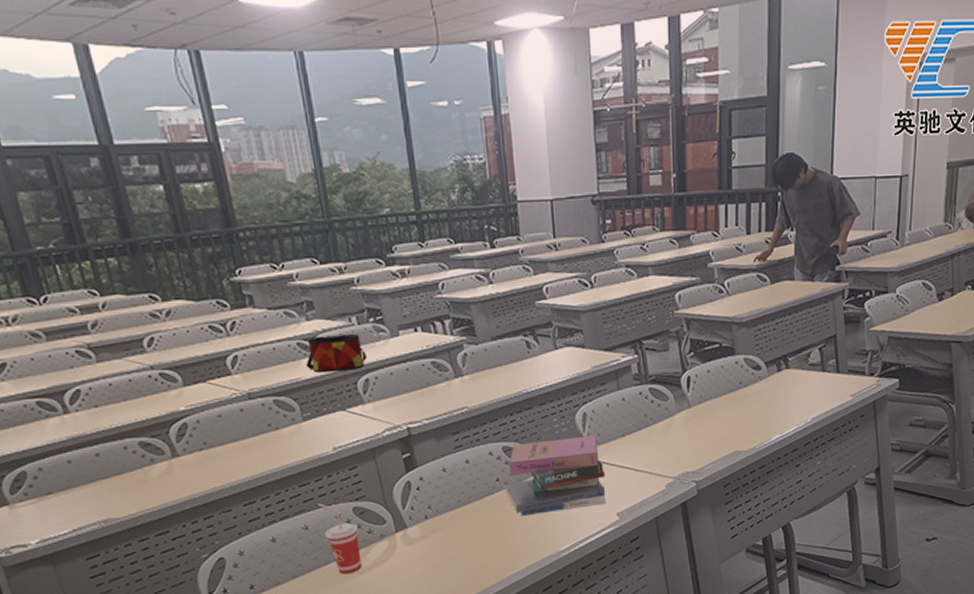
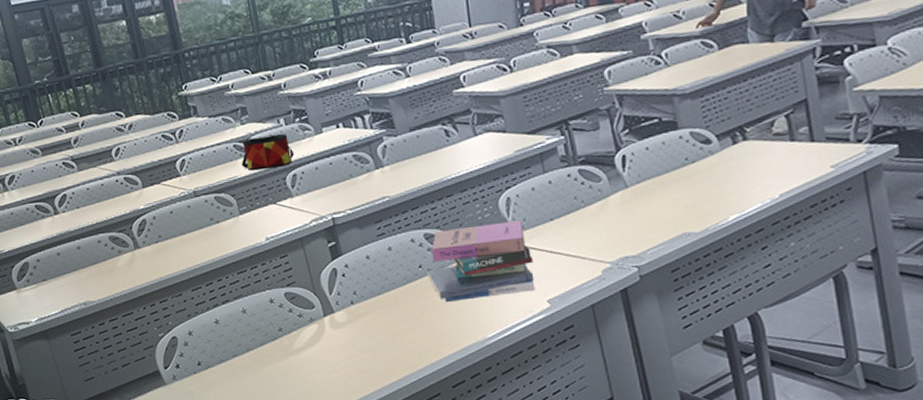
beverage cup: present [318,503,362,575] -> none [254,289,294,355]

